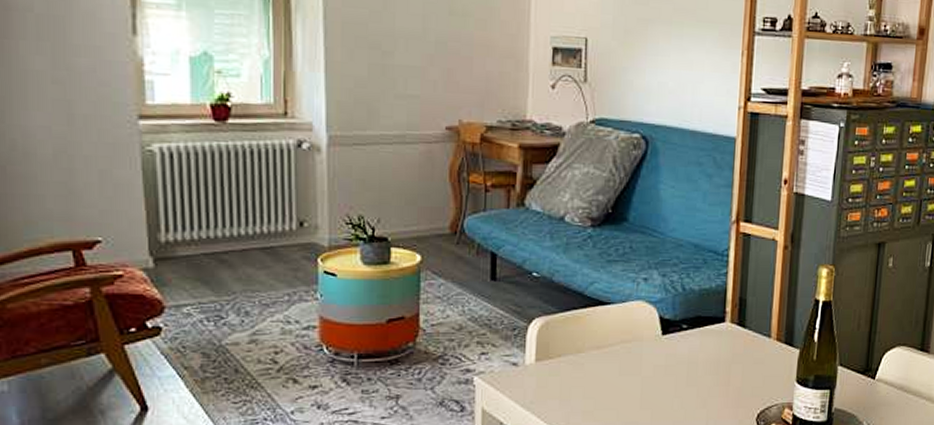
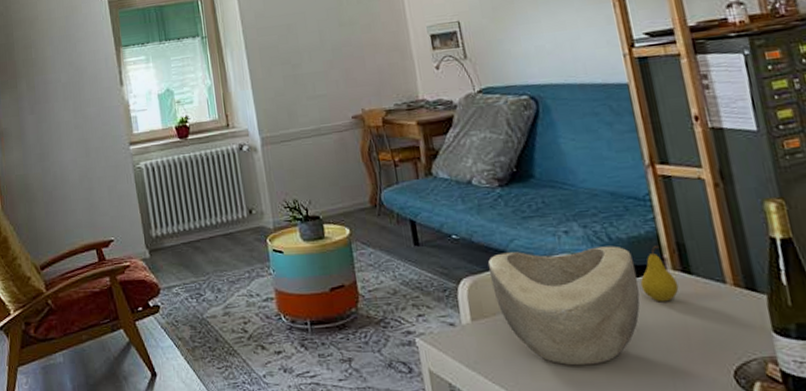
decorative bowl: none [563,295,700,407] -> present [487,246,640,366]
fruit: none [700,299,732,352] -> present [640,246,679,302]

